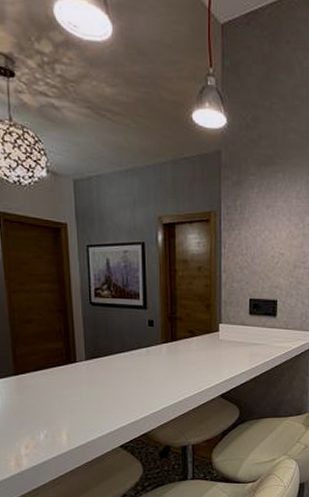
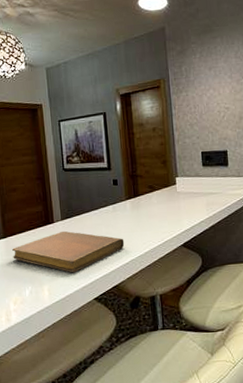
notebook: none [25,373,157,418] -> present [12,231,125,273]

